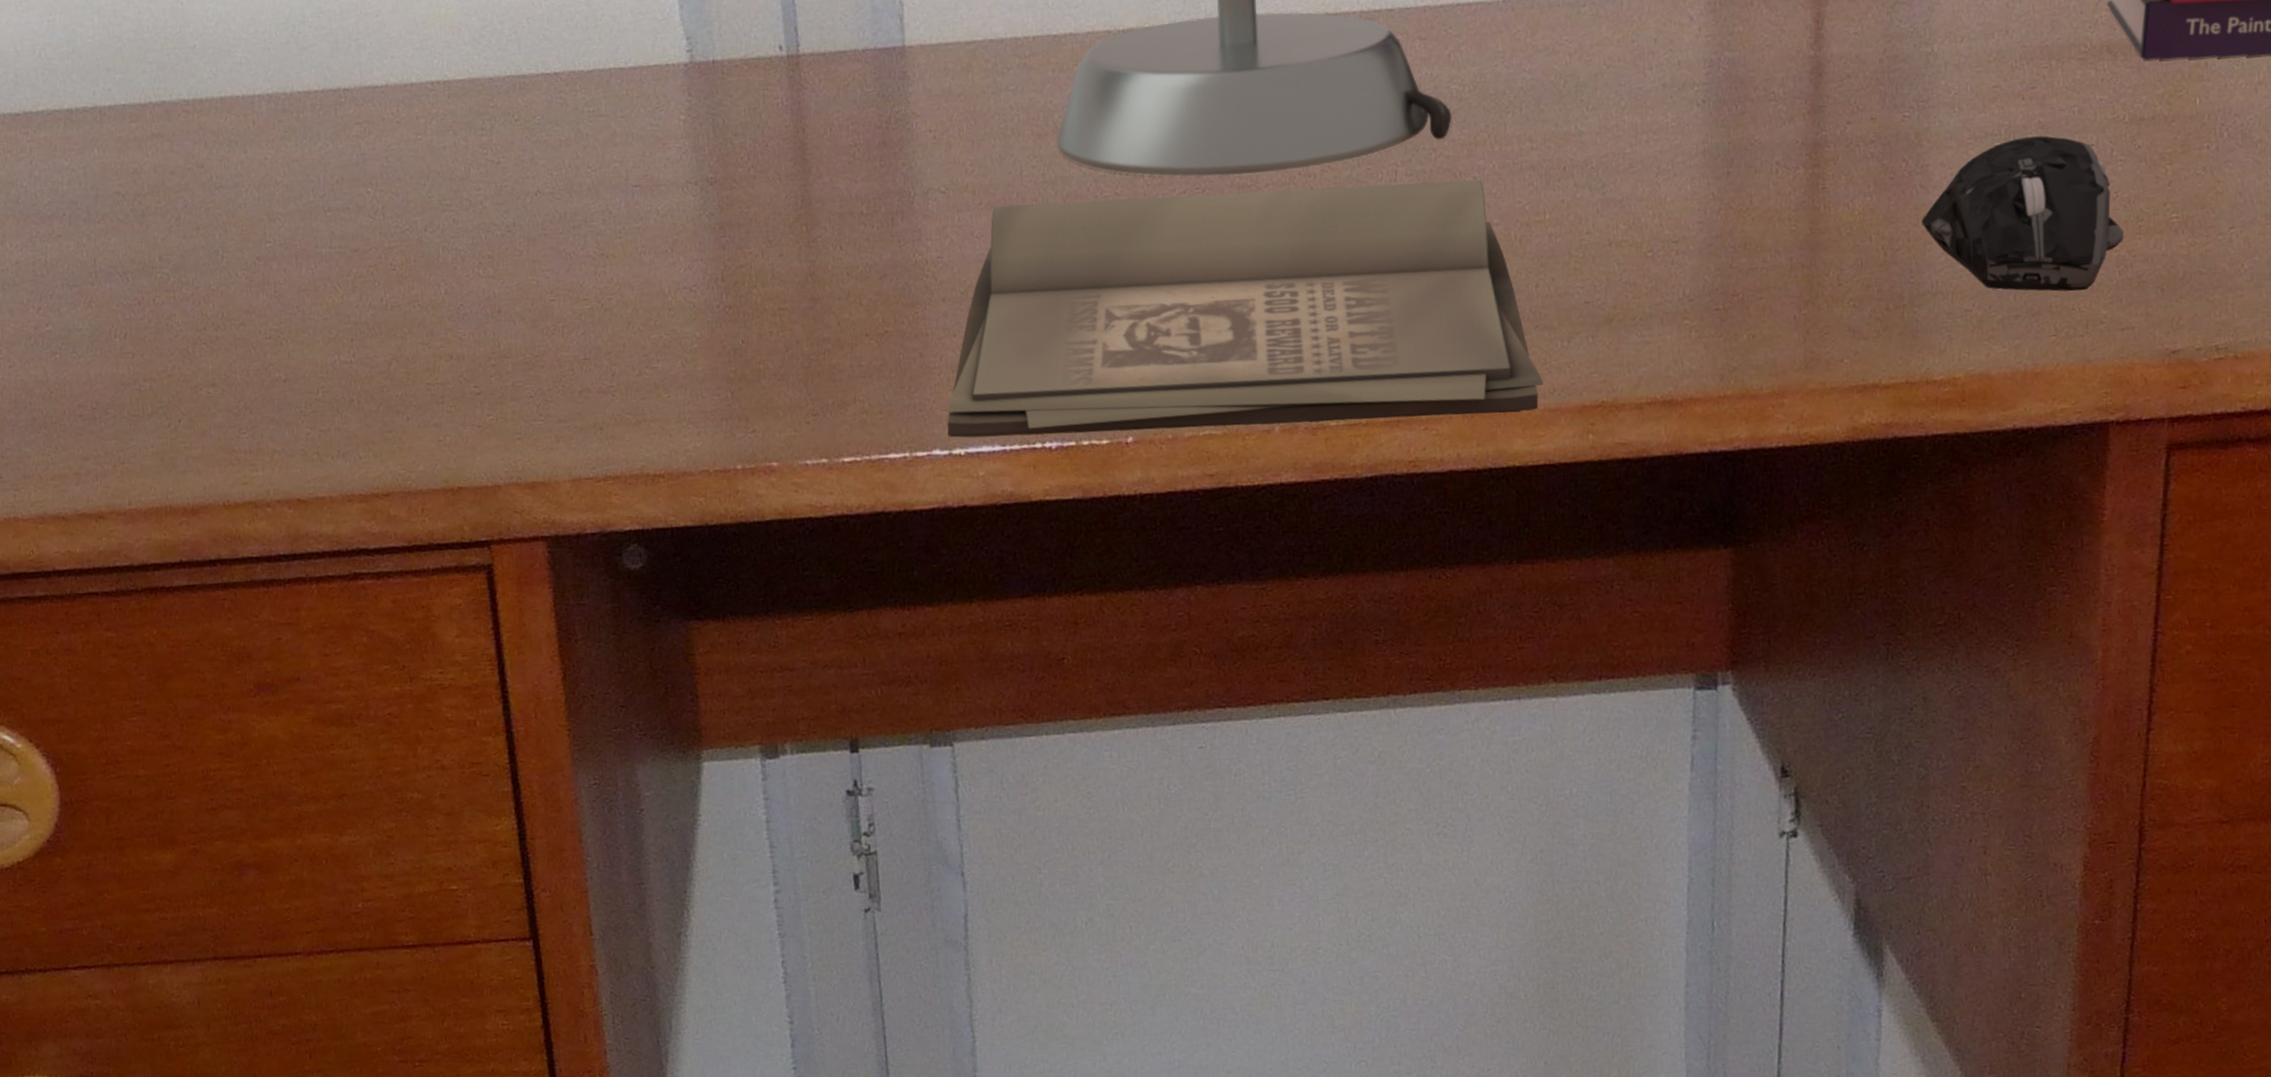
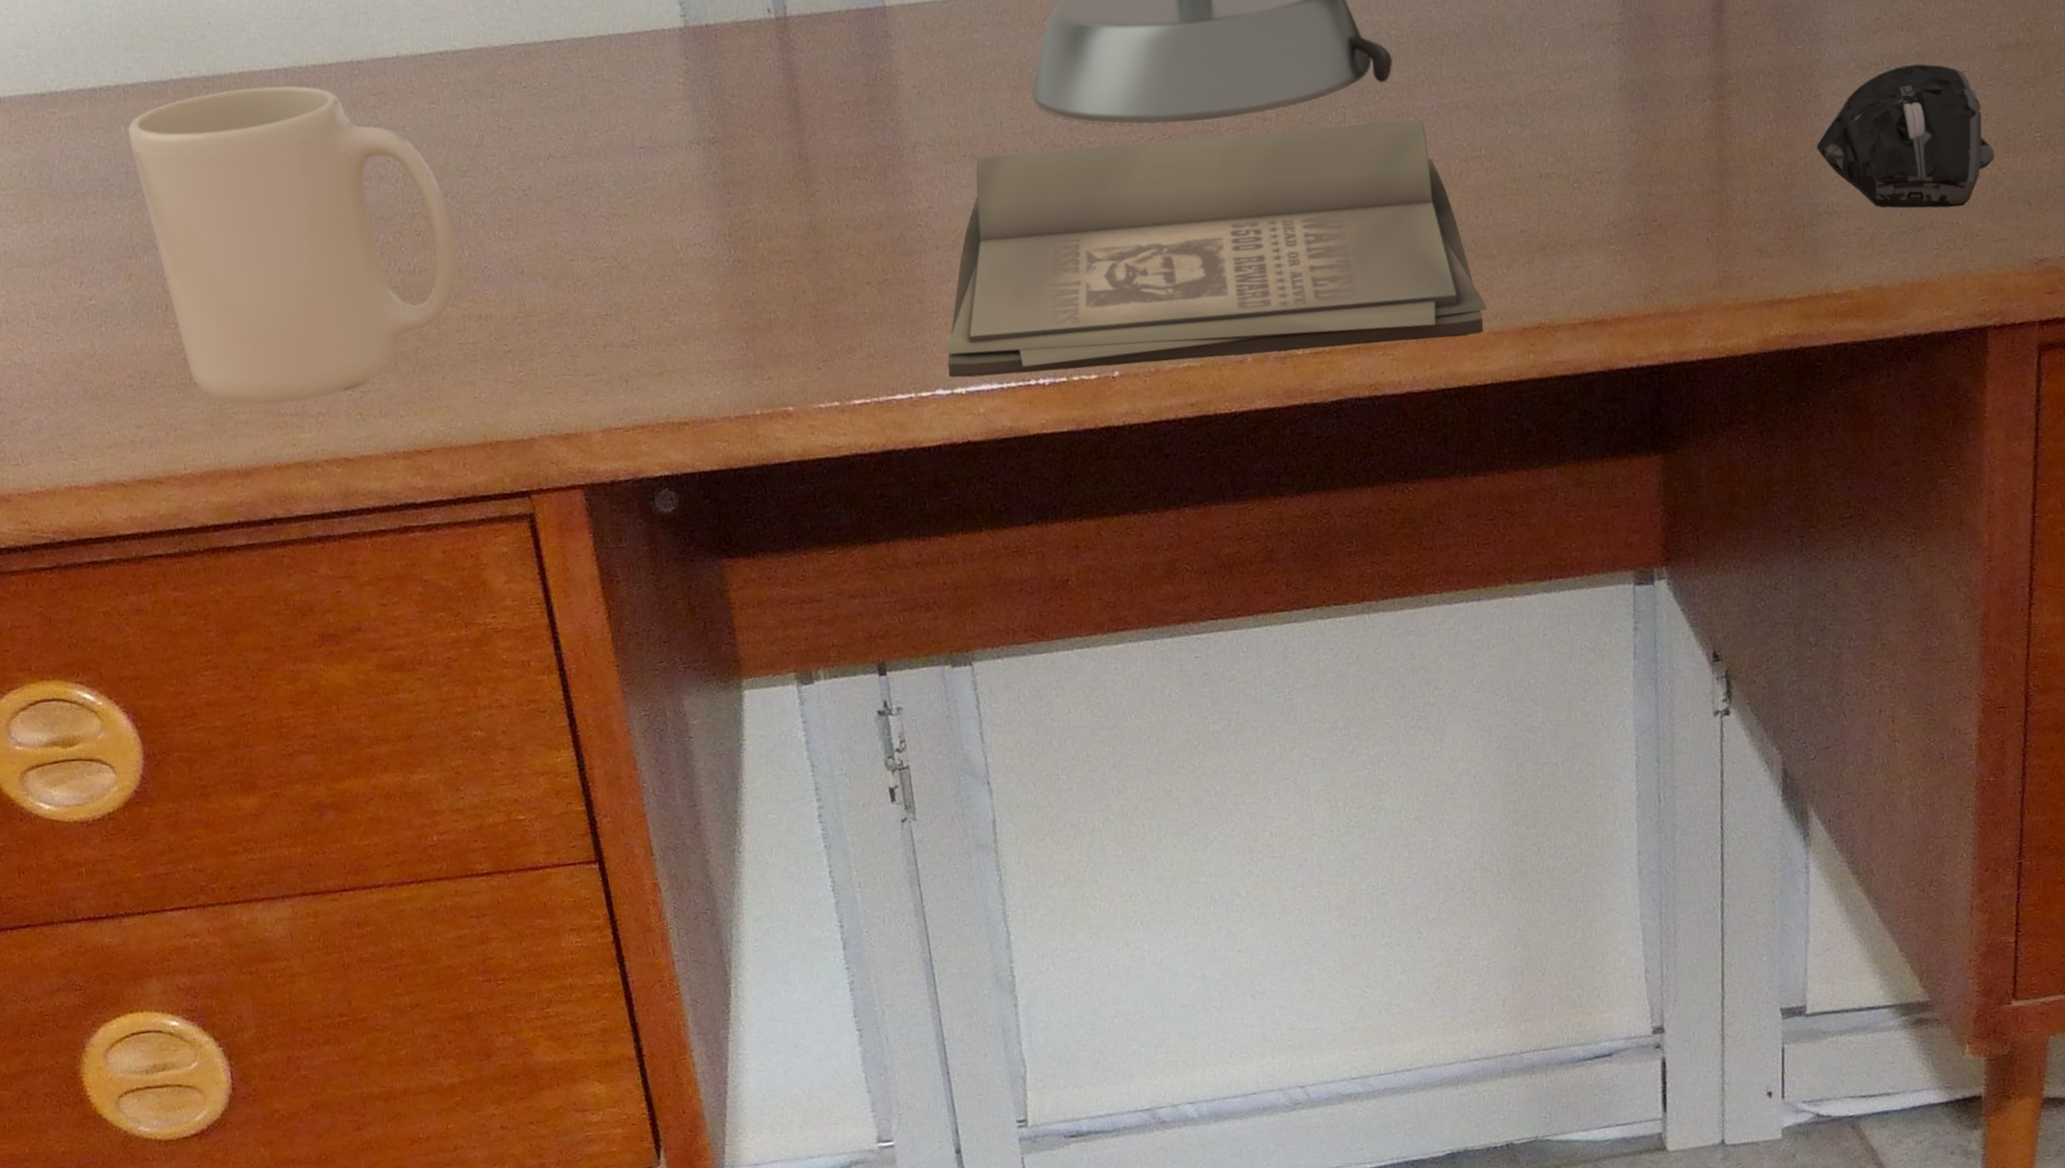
mug: none [101,112,432,441] -> present [128,86,457,406]

